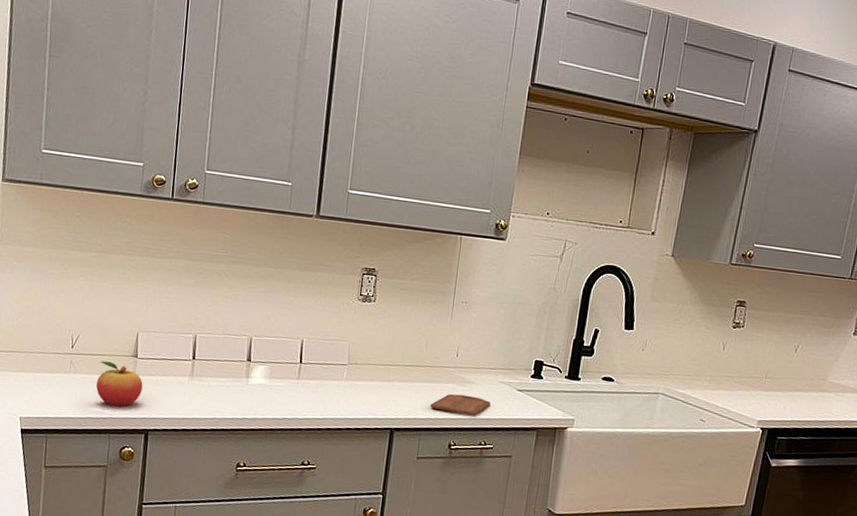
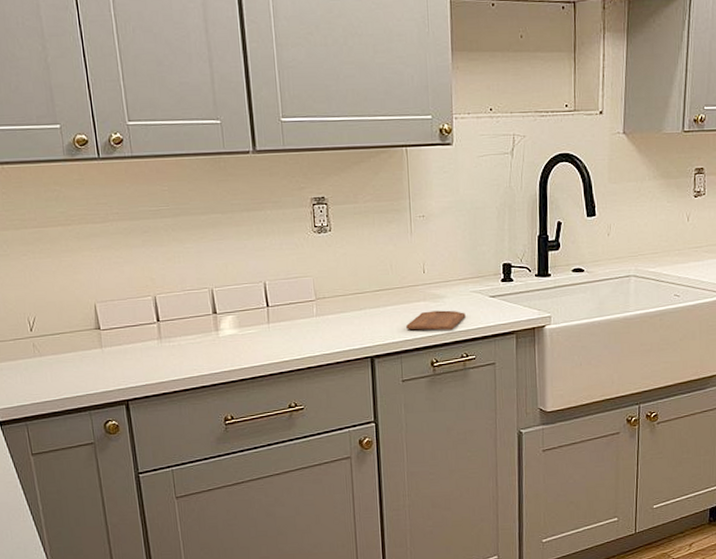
fruit: present [95,360,143,407] -> none [64,338,113,383]

